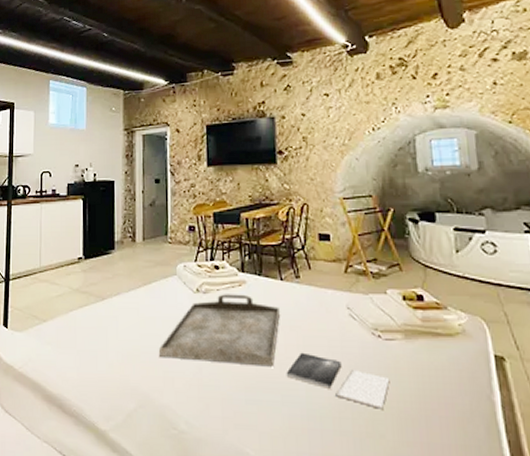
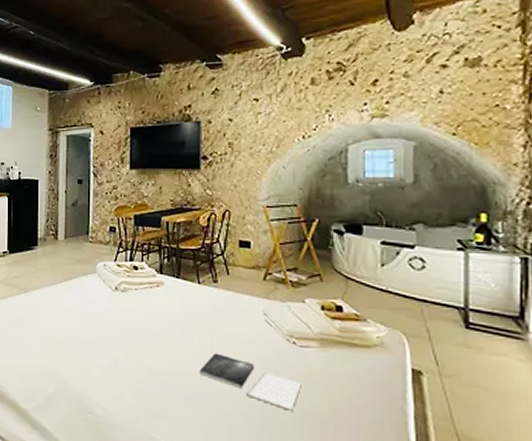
serving tray: present [158,294,280,367] -> none [77,293,196,364]

